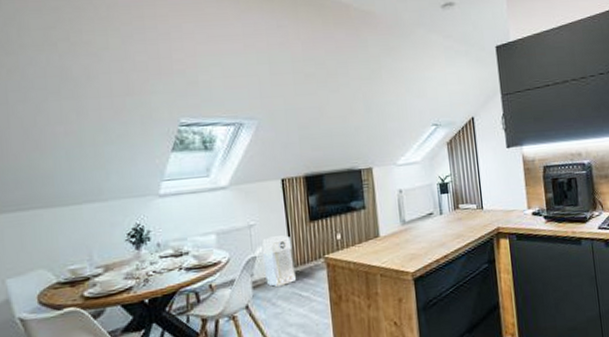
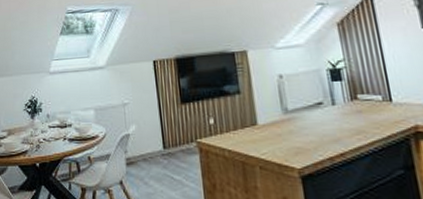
air purifier: present [262,235,296,287] -> none [135,116,168,166]

